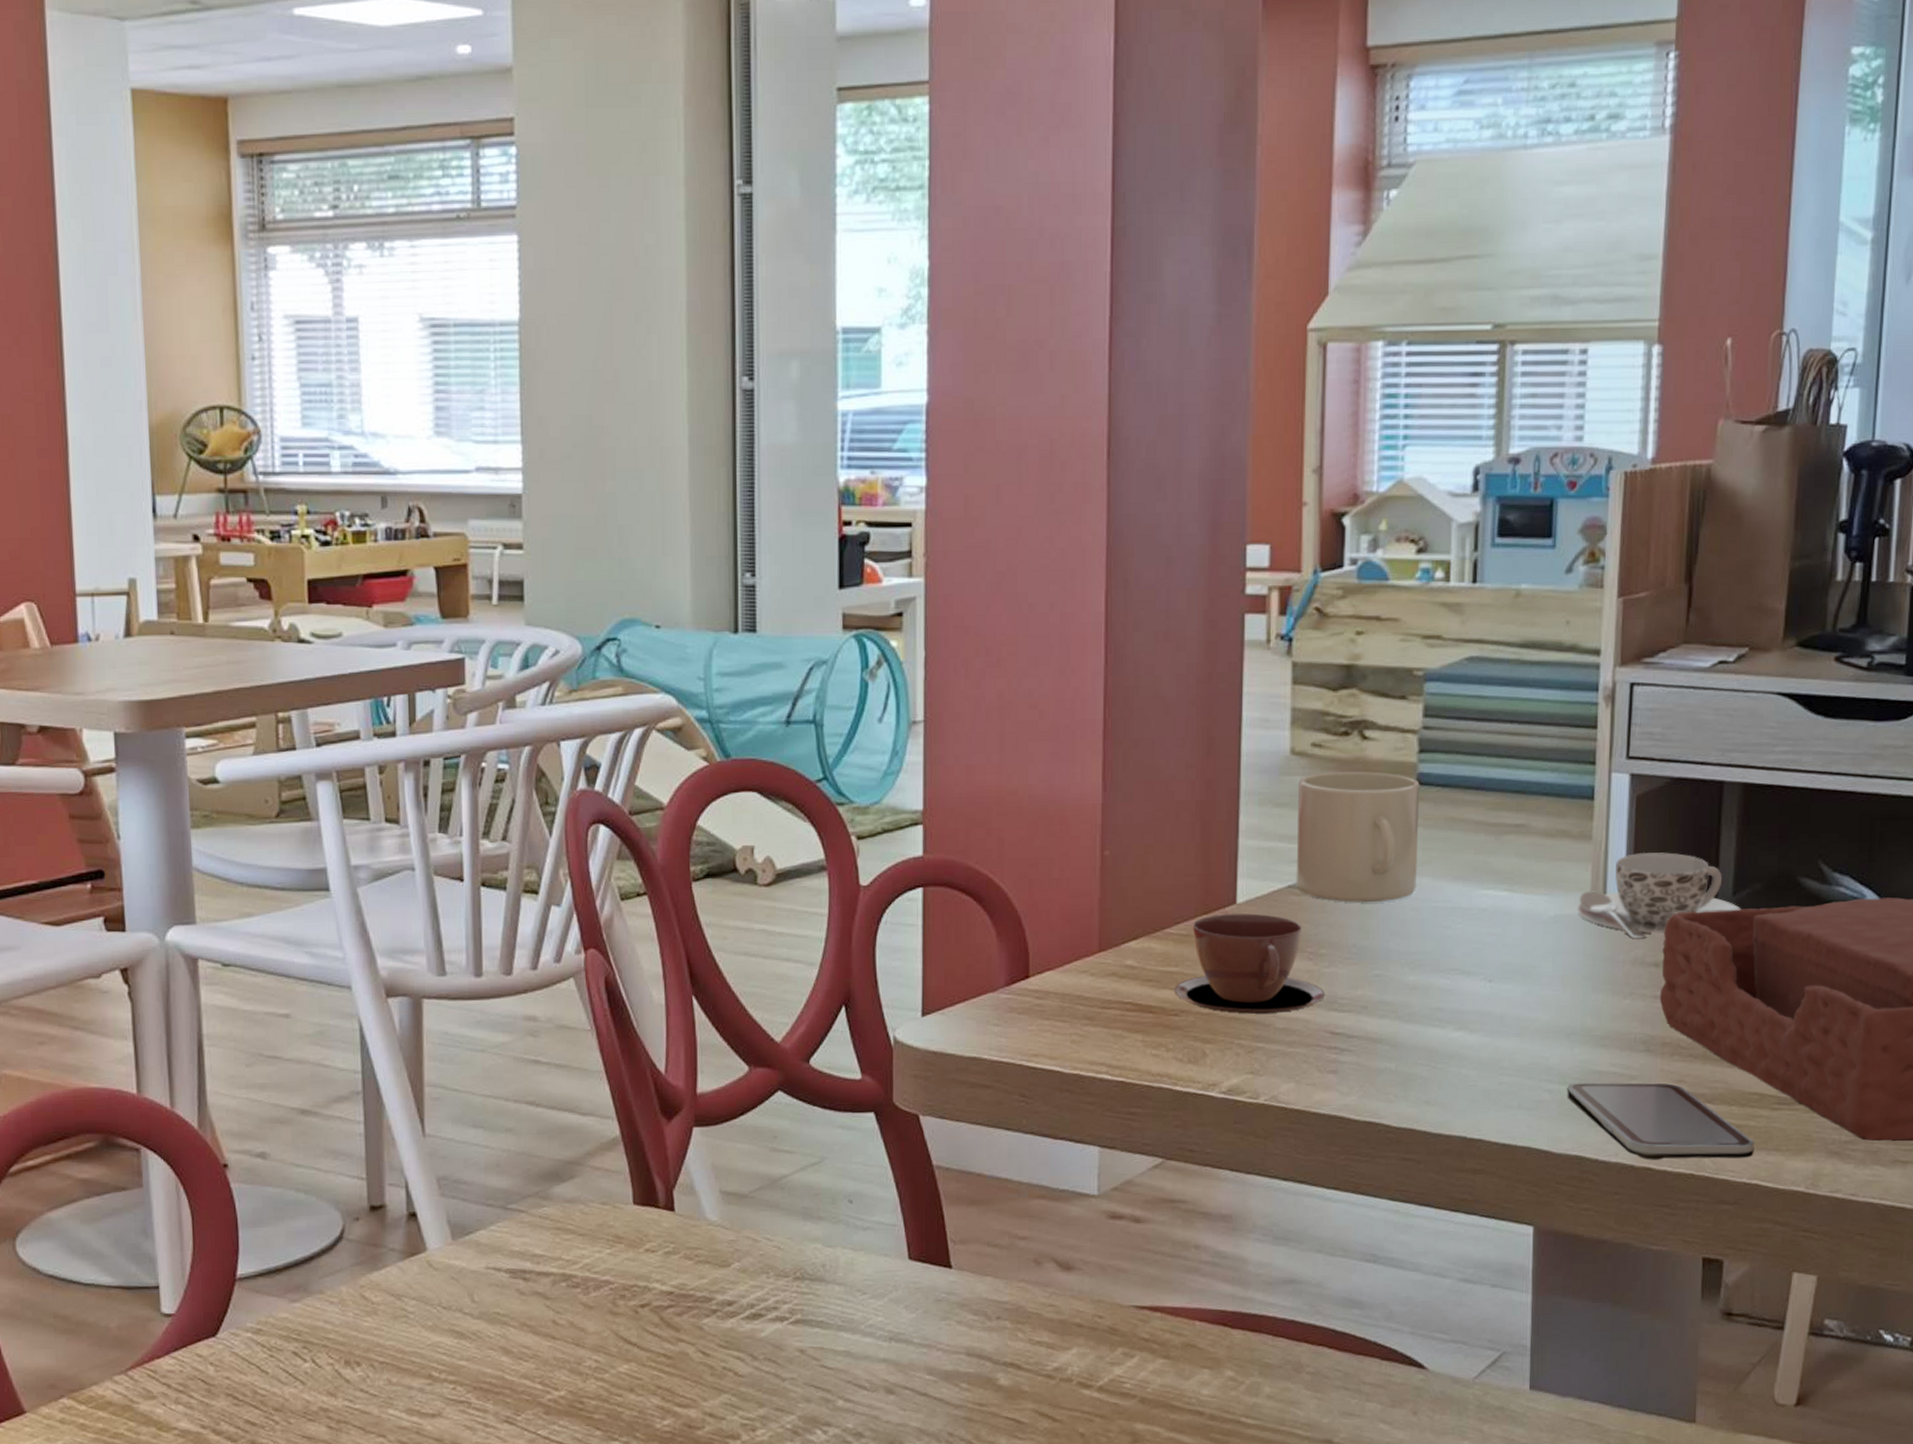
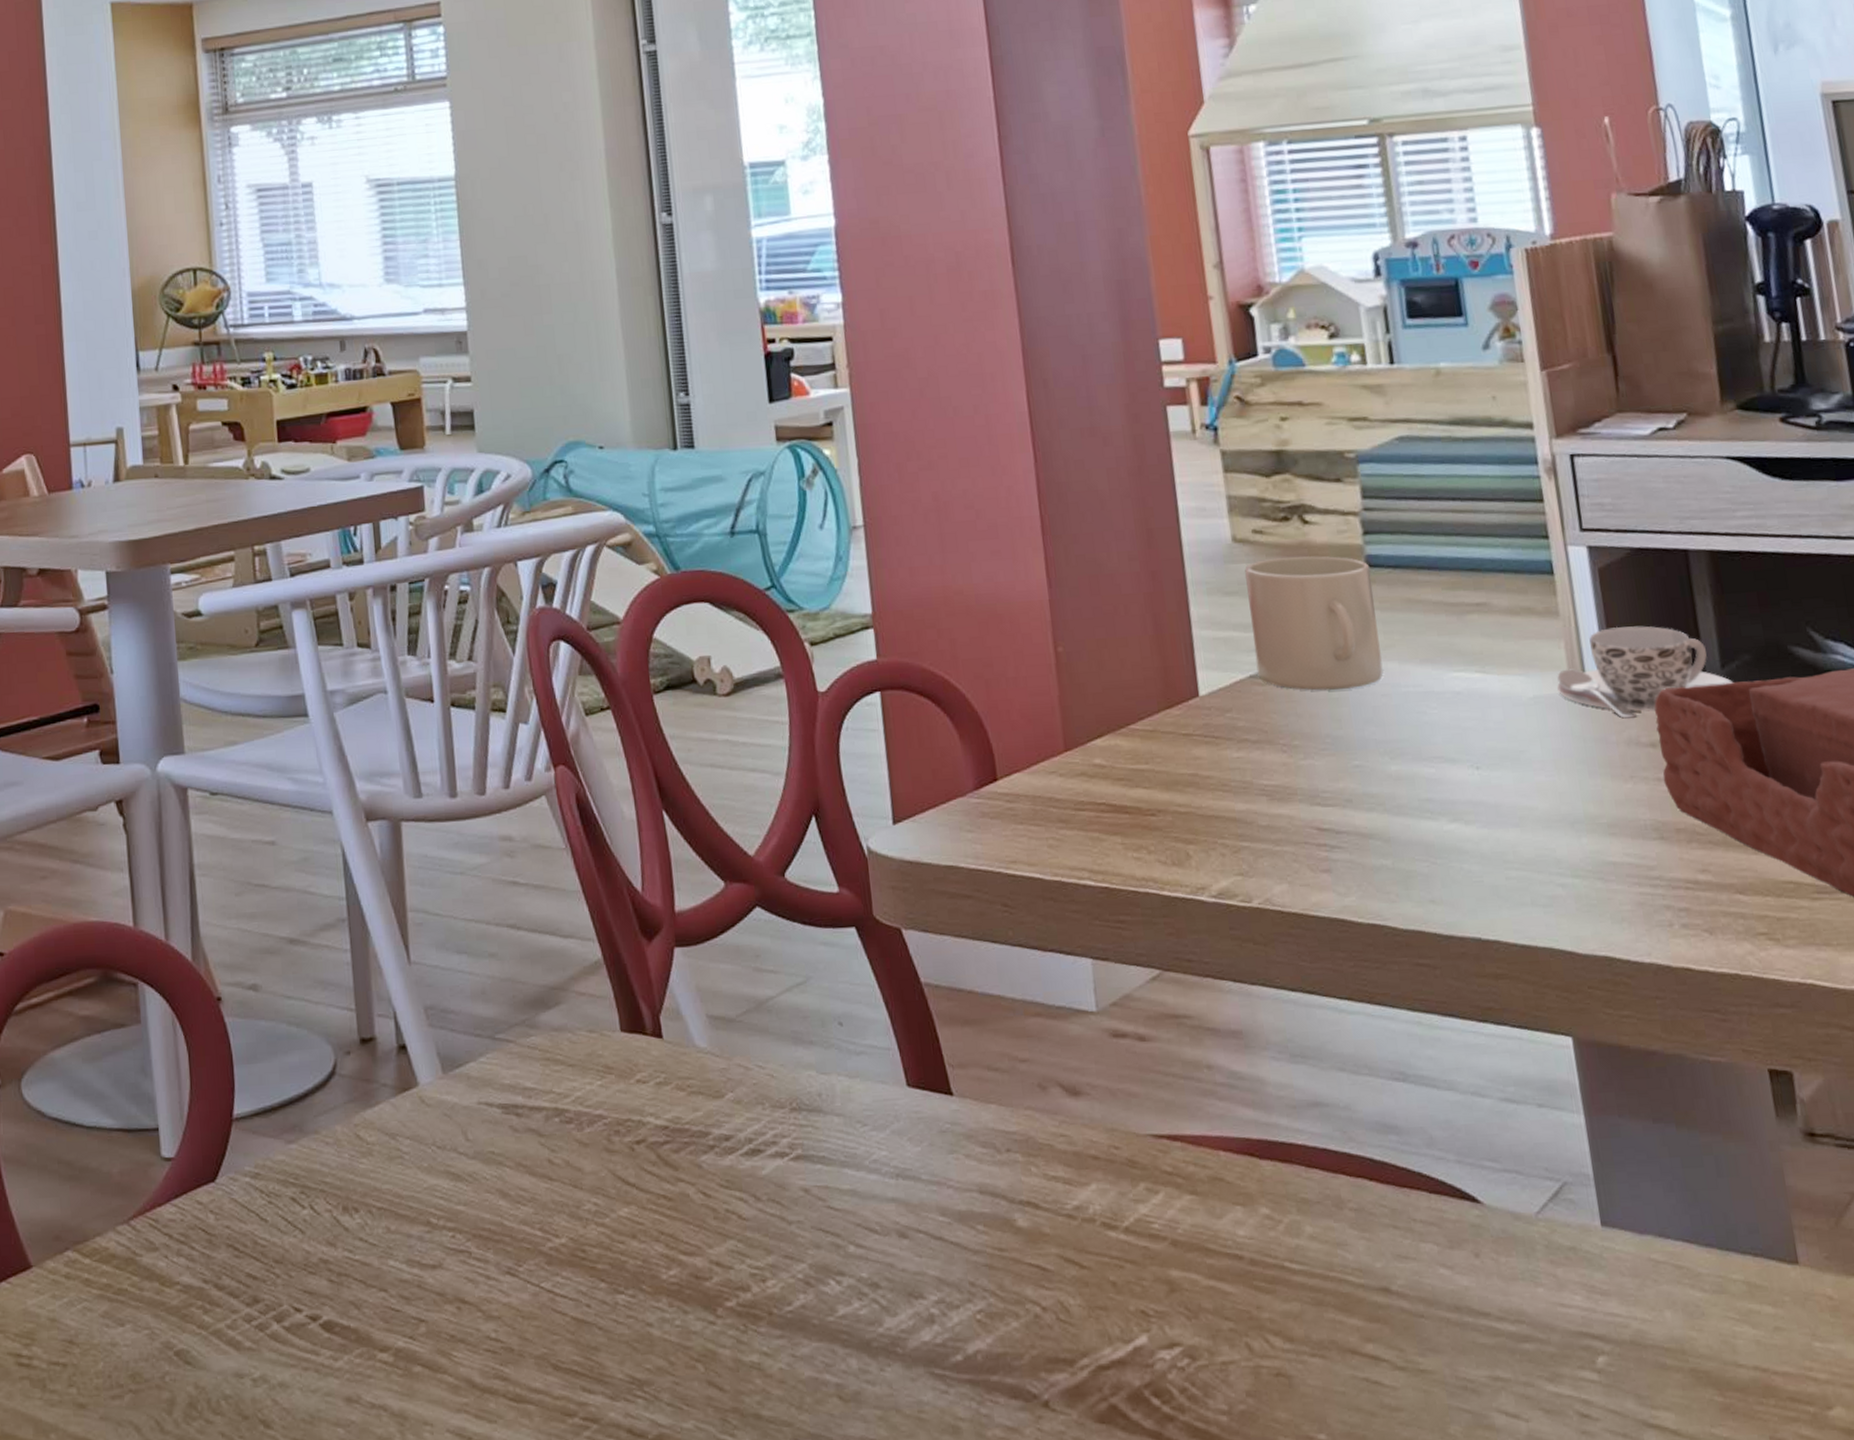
teacup: present [1175,913,1325,1014] -> none [1147,706,1305,812]
smartphone: present [1567,1082,1755,1160] -> none [1581,873,1803,960]

